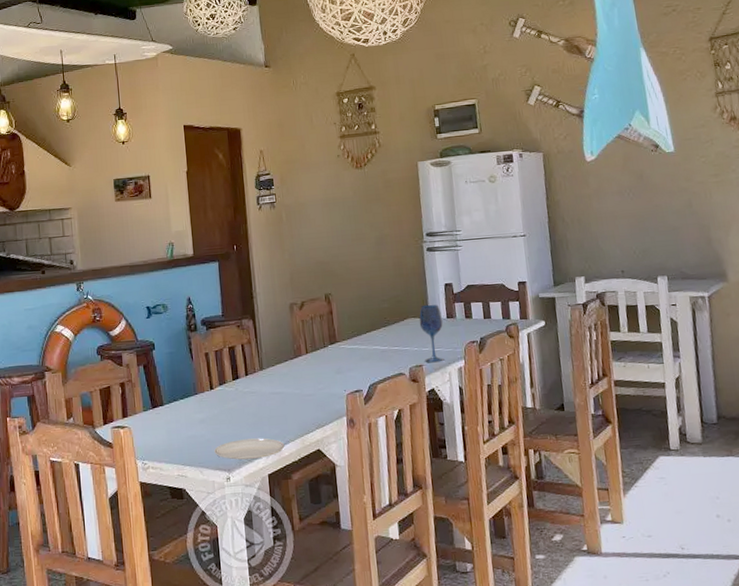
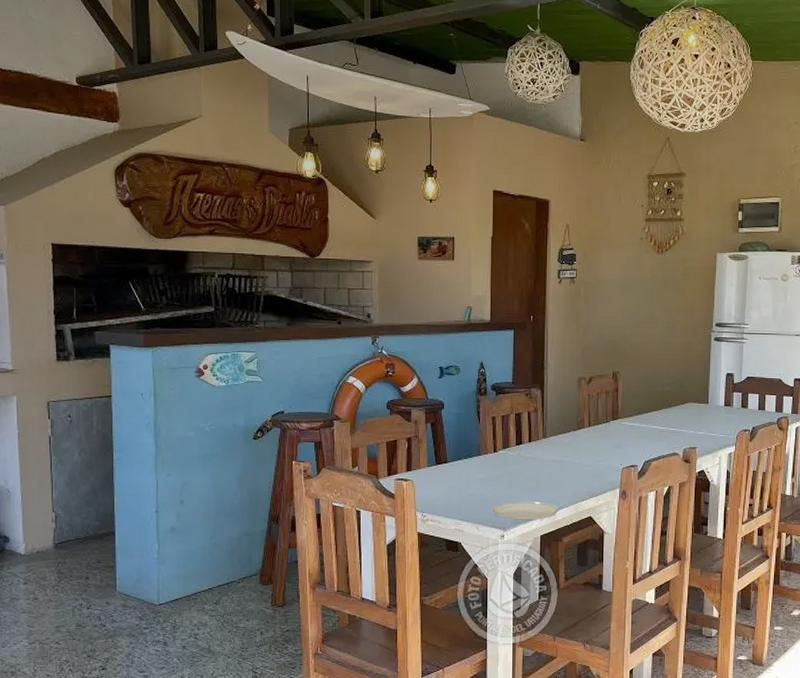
wineglass: present [419,305,445,363] -> none [698,392,720,446]

